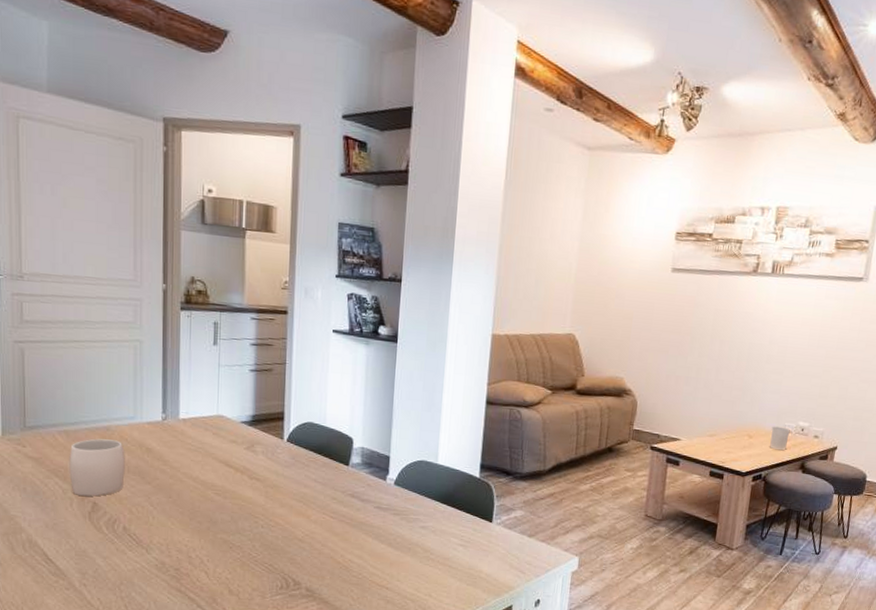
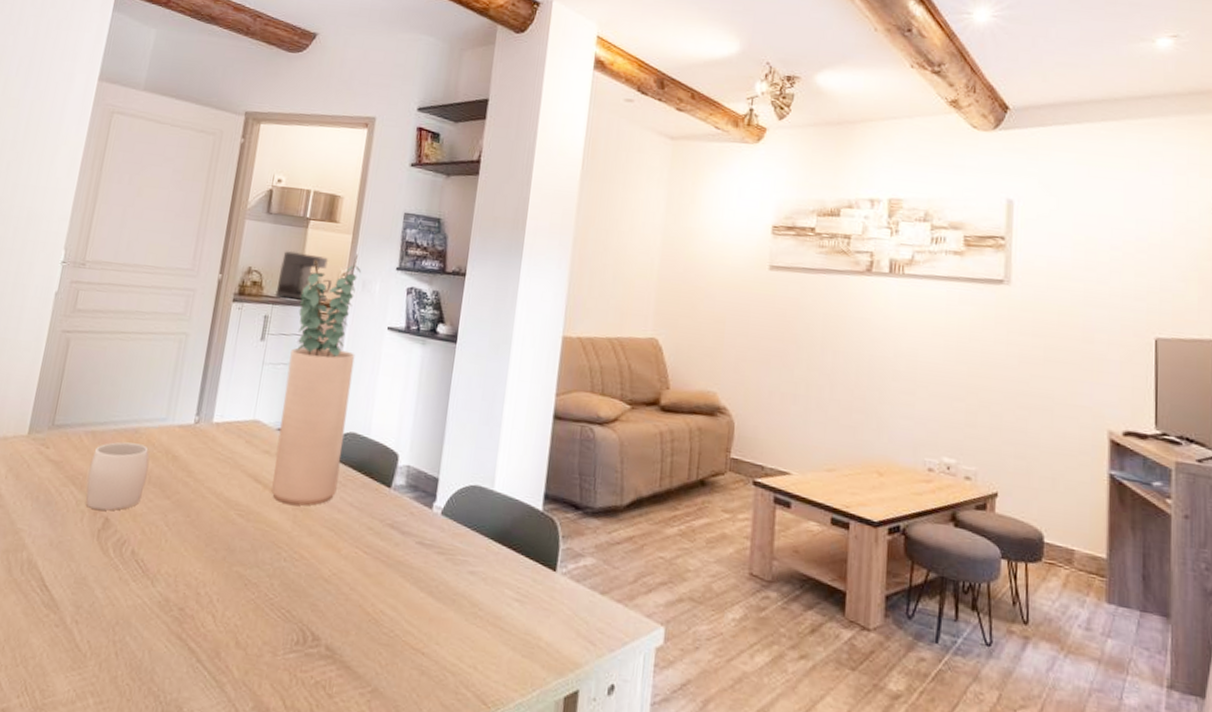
coffee maker: none [222,260,276,309] -> present [275,251,332,303]
vase: none [242,263,305,484] -> present [271,254,361,506]
candle holder: present [769,426,790,451] -> none [906,461,932,496]

